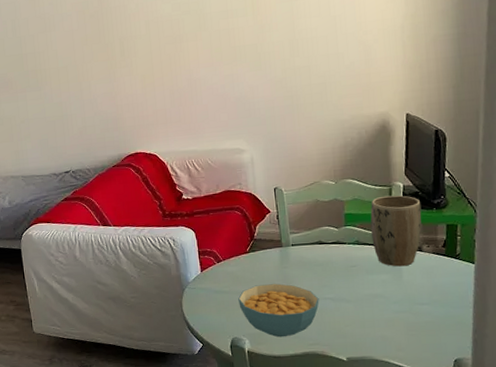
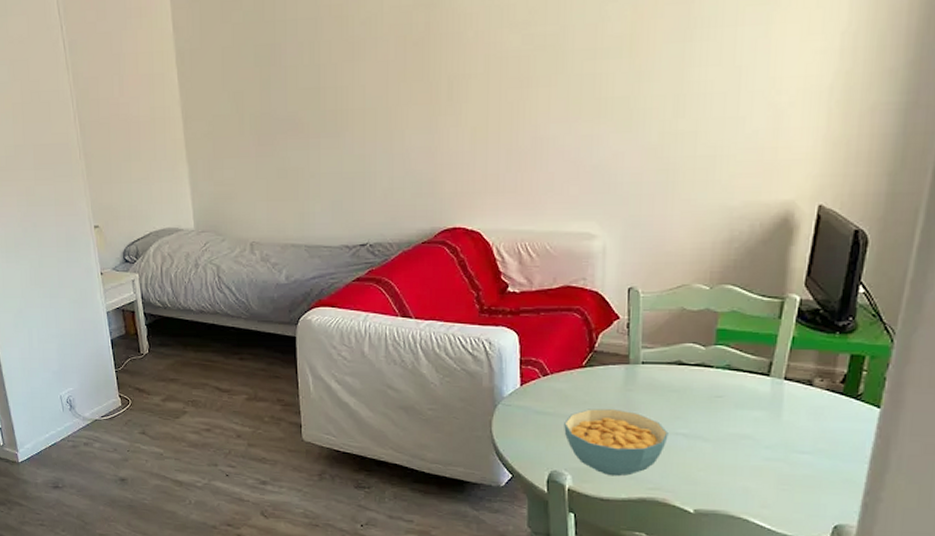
plant pot: present [370,195,422,267] -> none [748,310,821,403]

